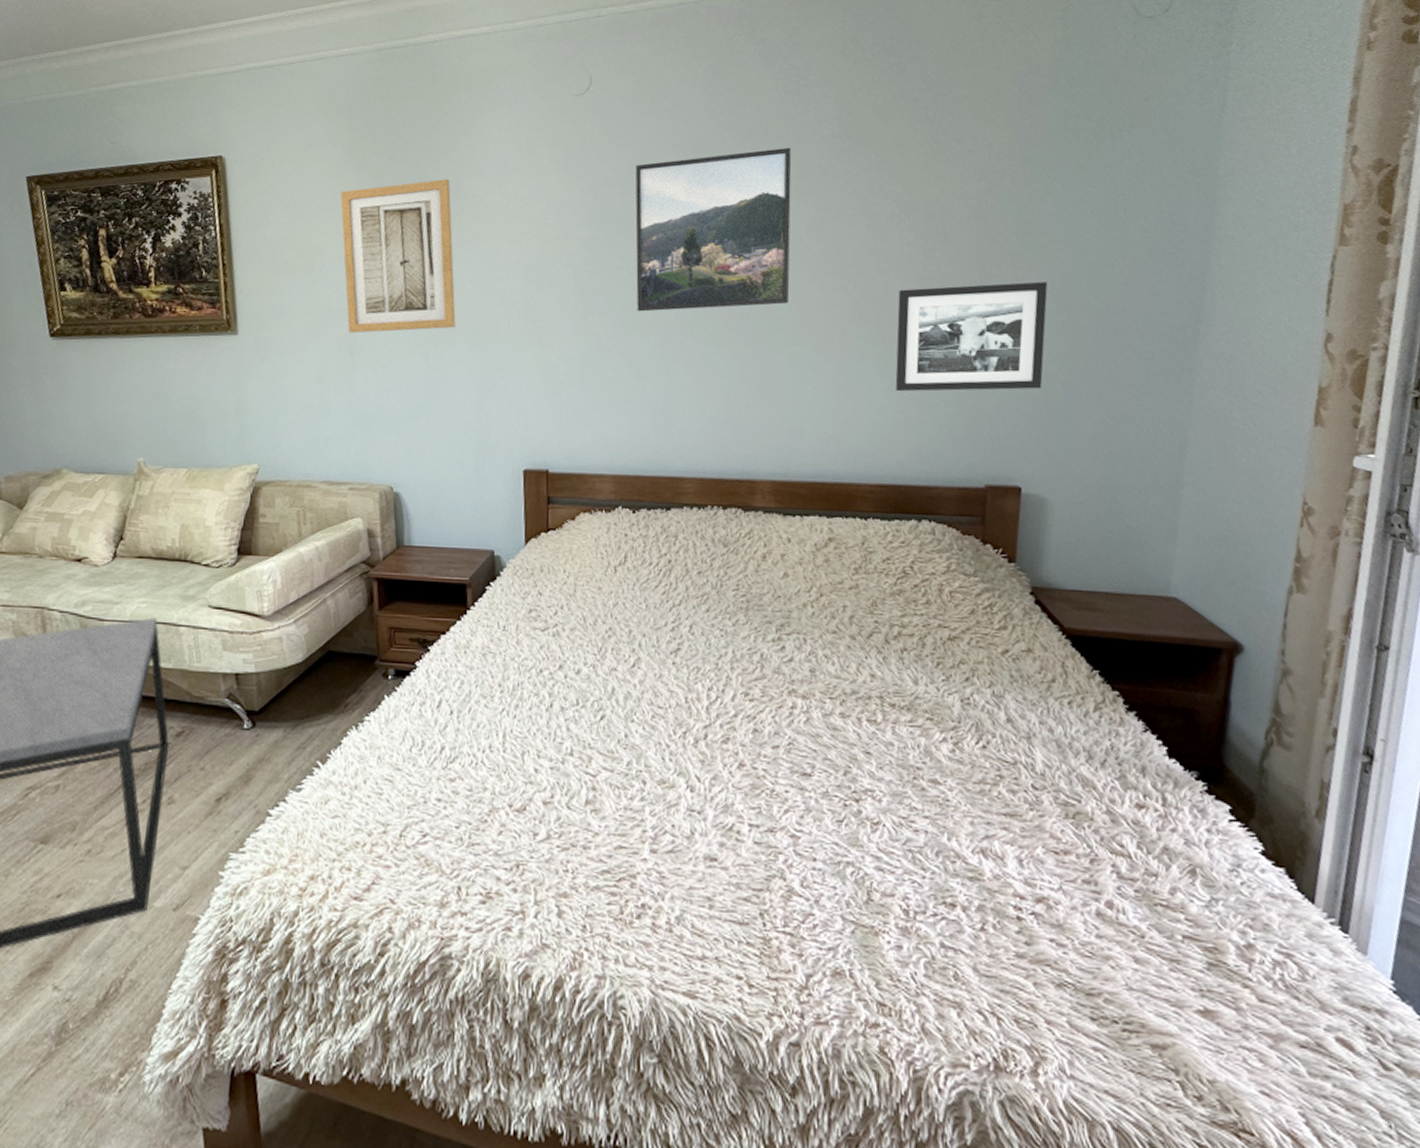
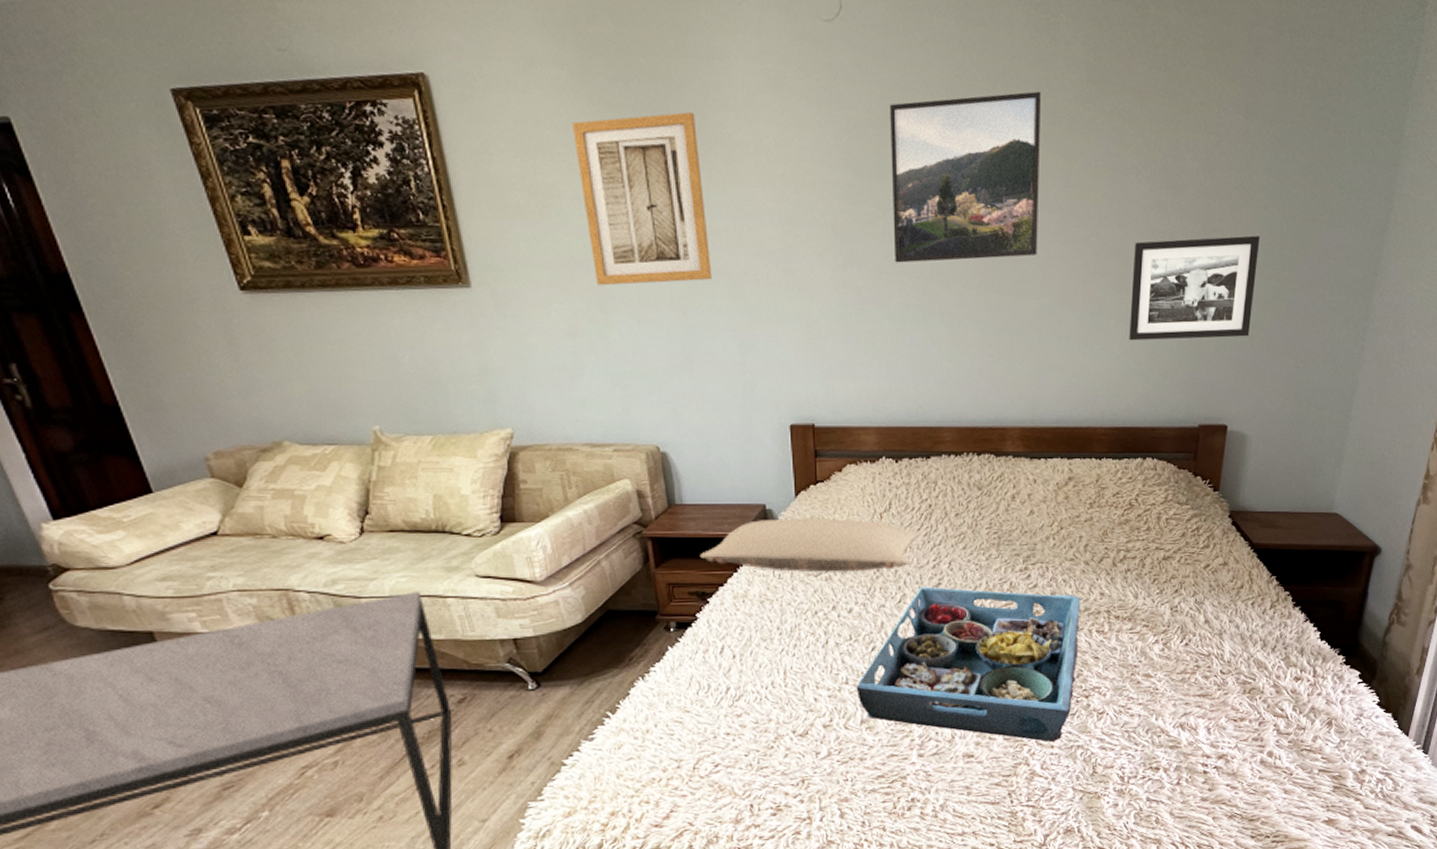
pillow: none [423,566,657,629] -> present [699,518,919,572]
serving tray: none [581,650,847,855] -> present [856,586,1081,743]

